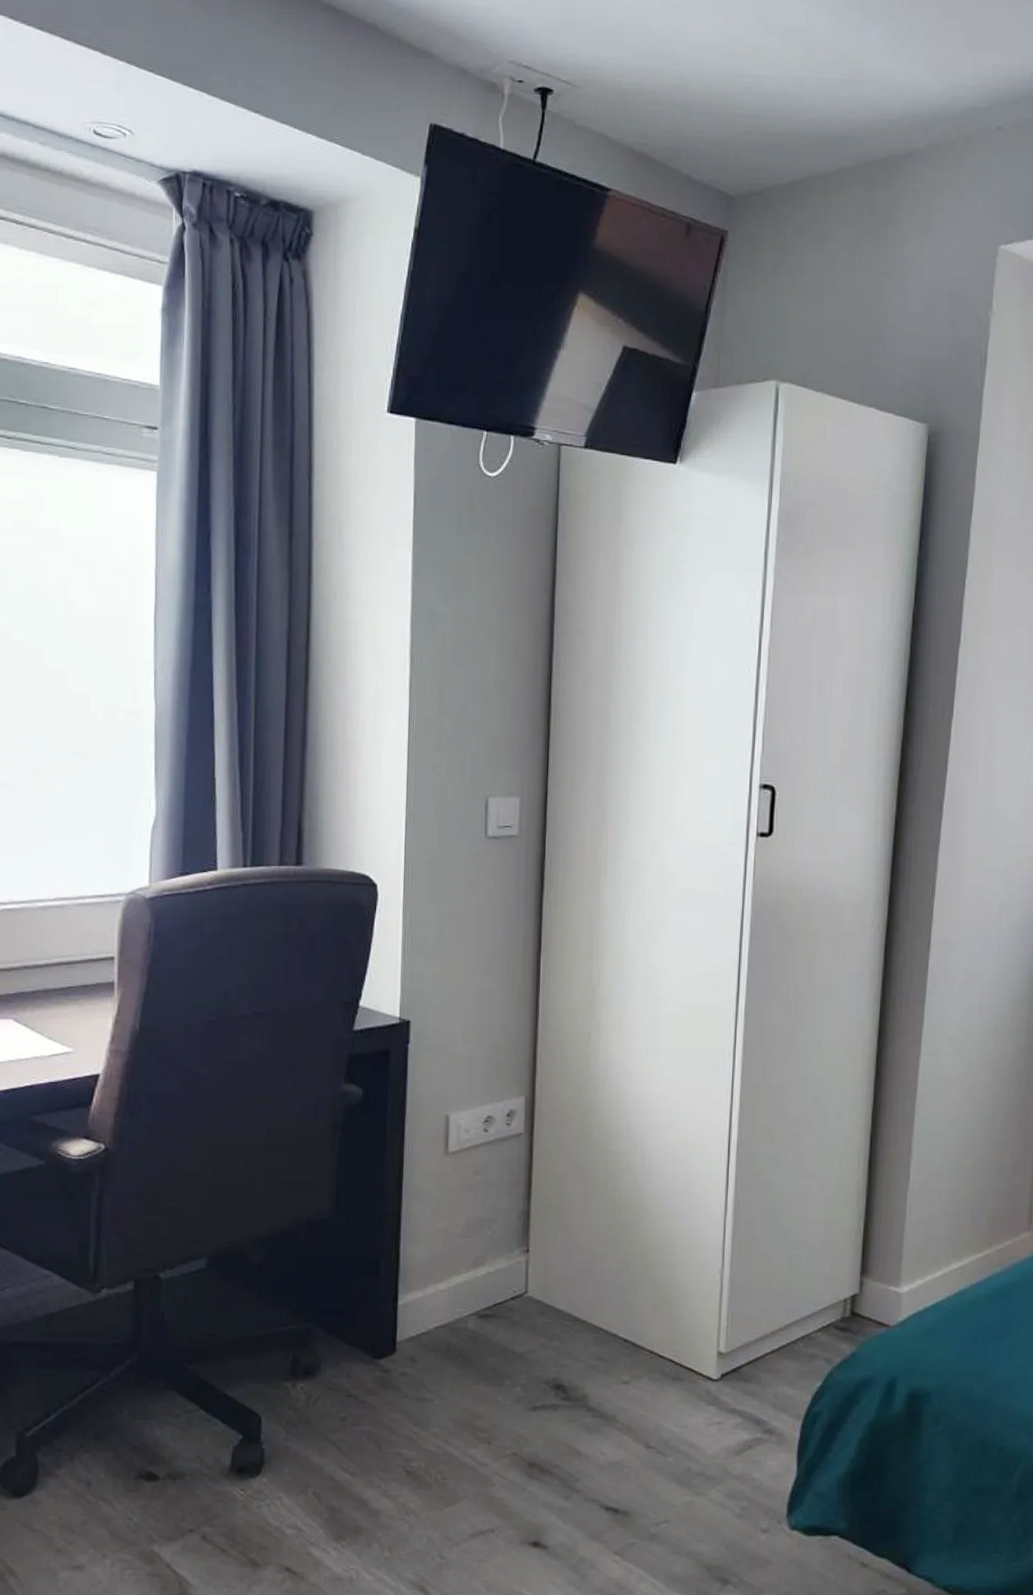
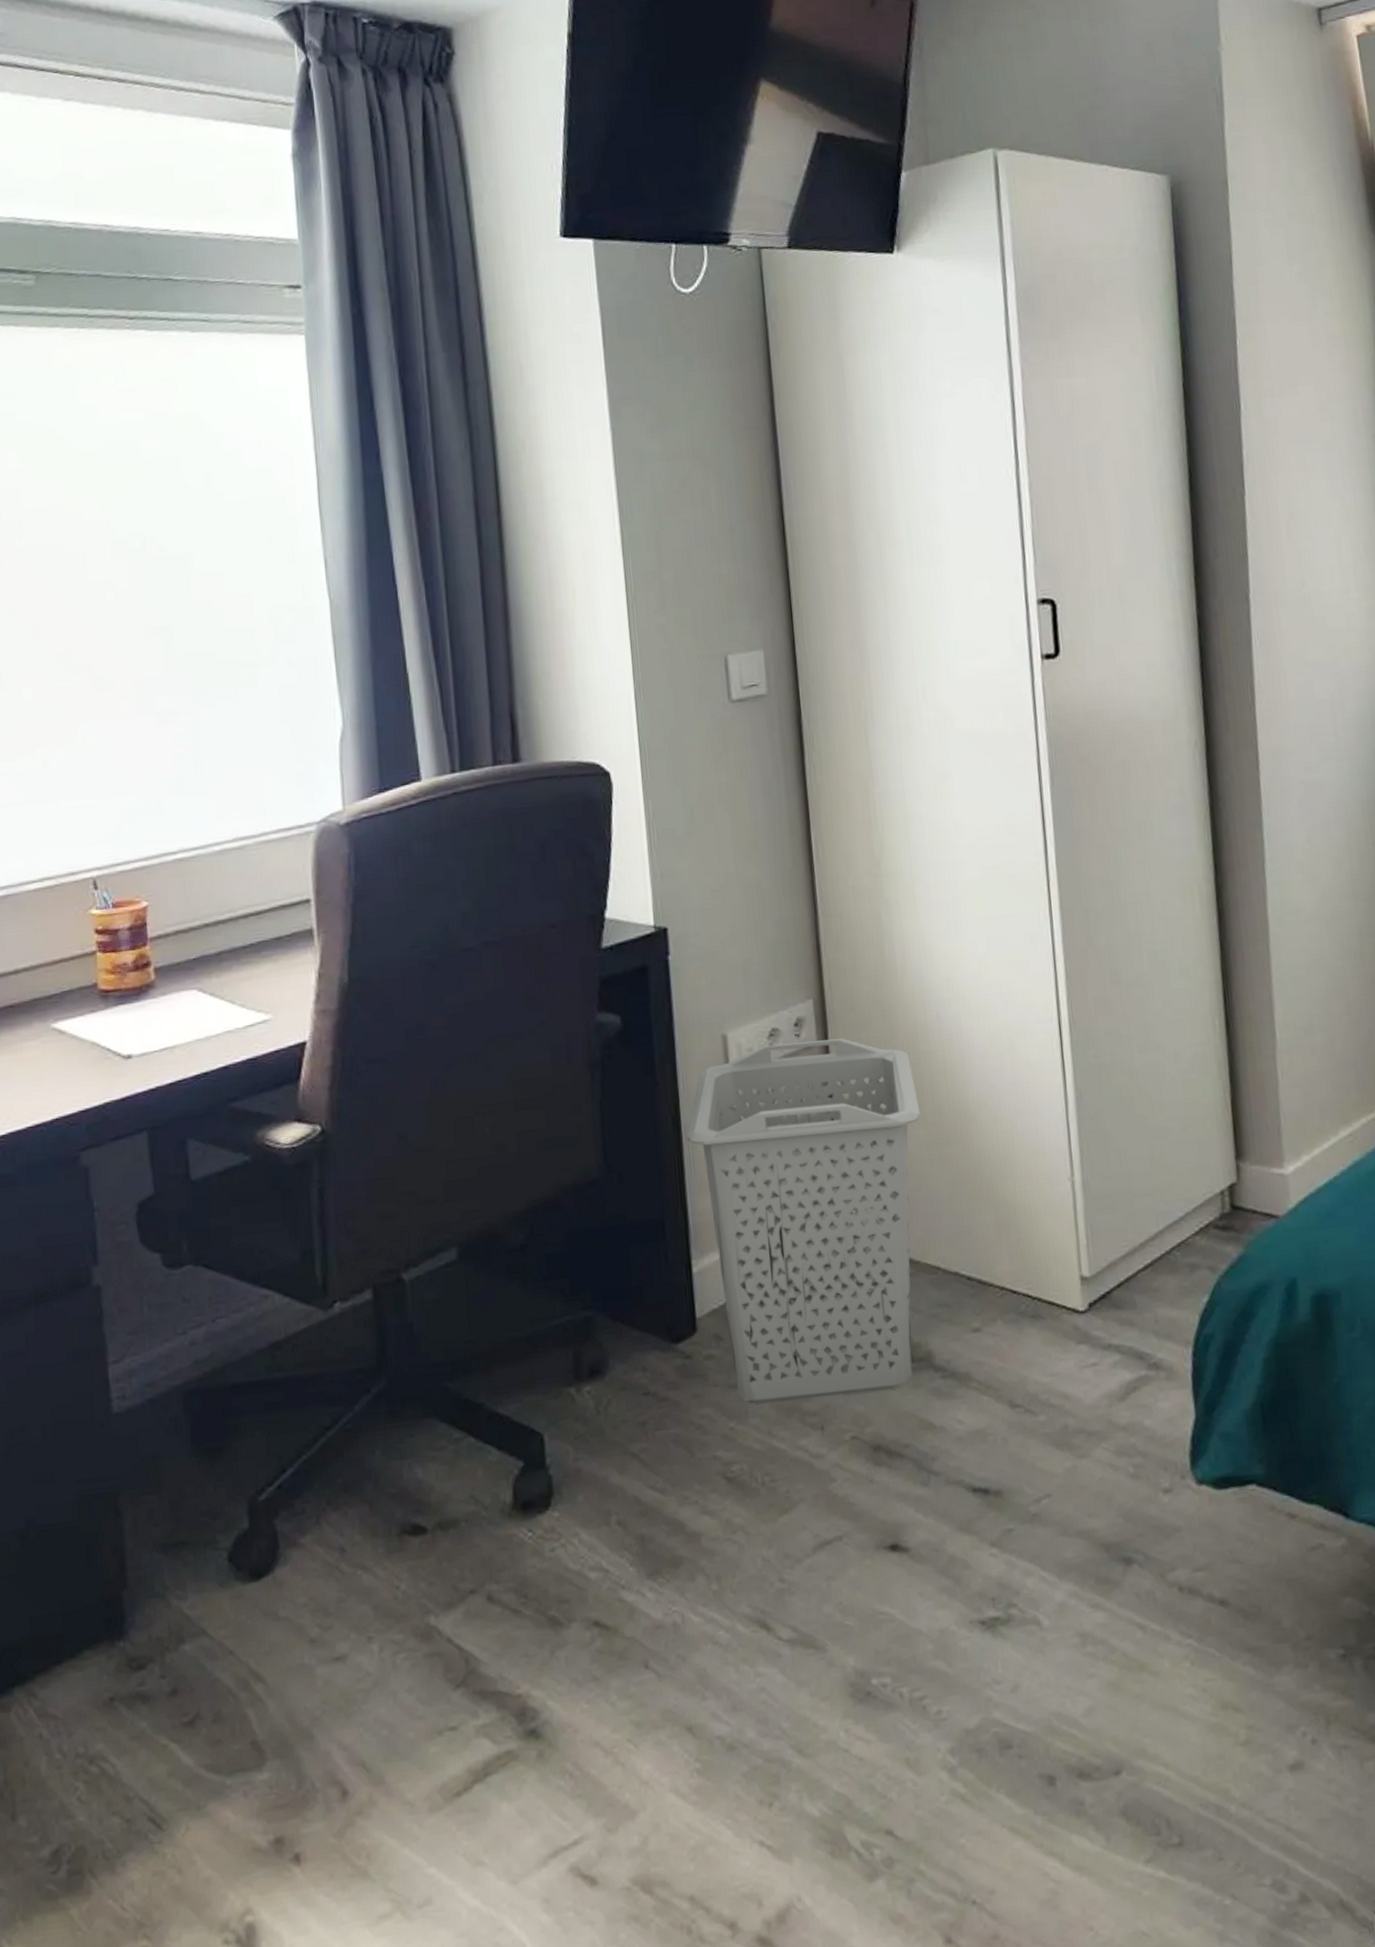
laundry basket: none [406,1129,603,1420] -> present [686,1038,921,1404]

